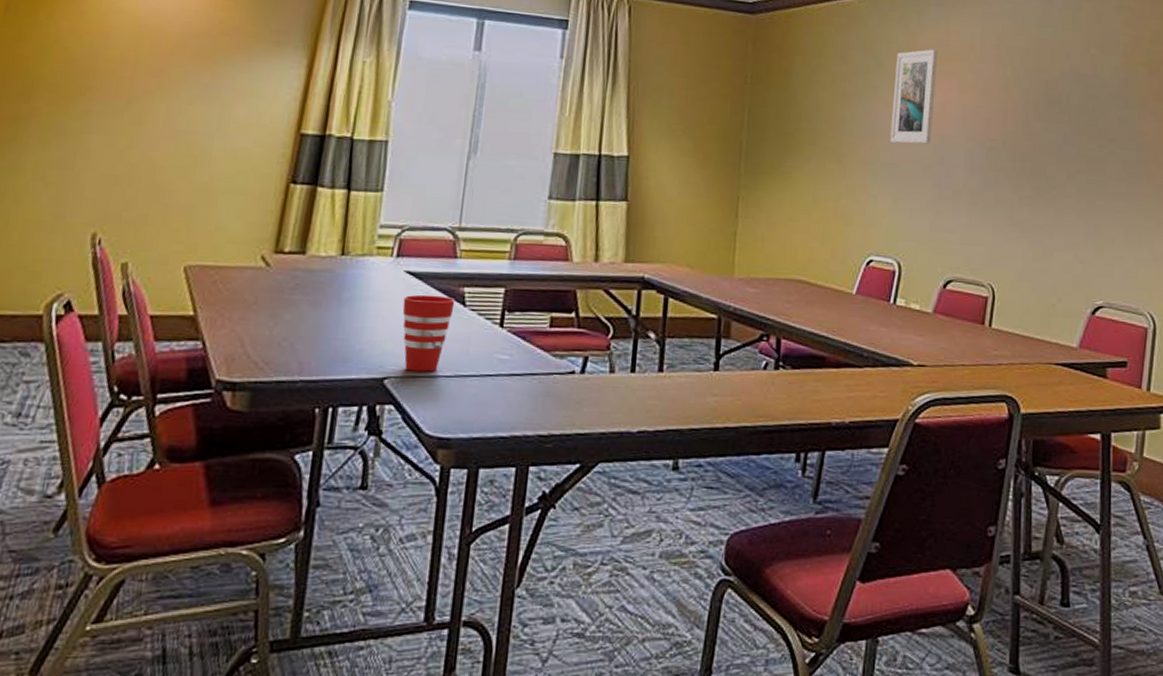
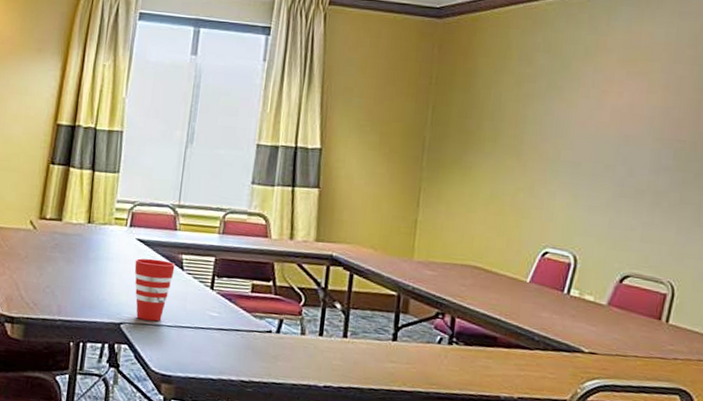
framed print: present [890,49,938,144] -> none [572,50,627,144]

